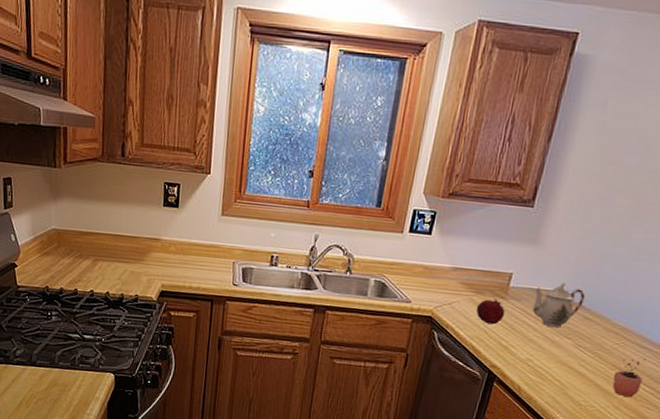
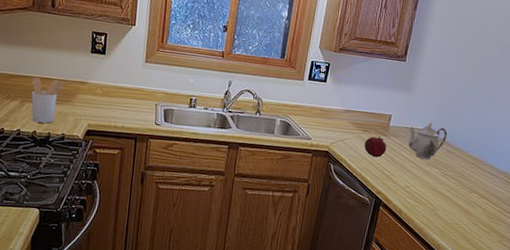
utensil holder: none [102,233,138,284] -> present [31,76,66,124]
cocoa: present [612,359,646,397] -> none [471,184,494,215]

